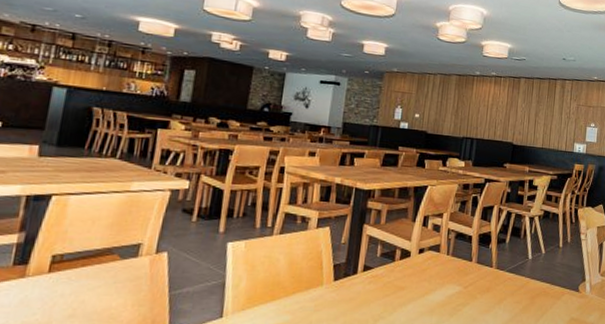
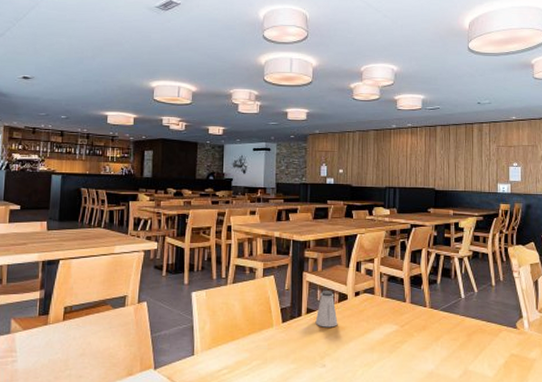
saltshaker: none [372,246,398,287] -> present [315,291,338,328]

